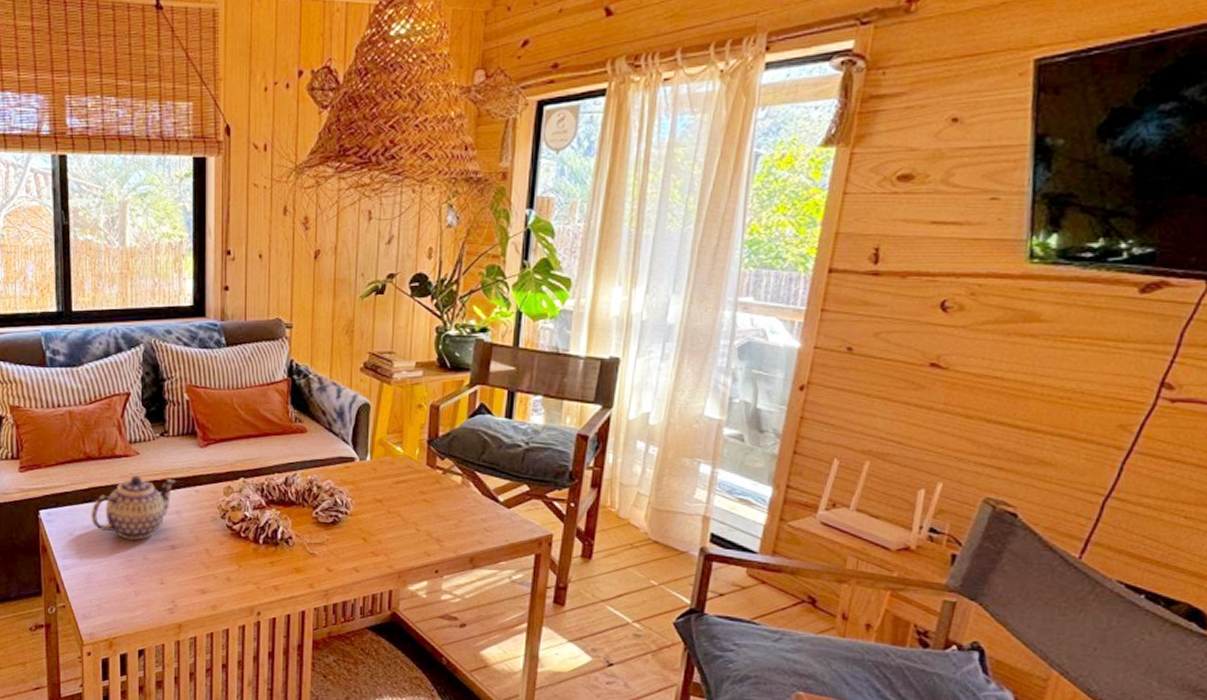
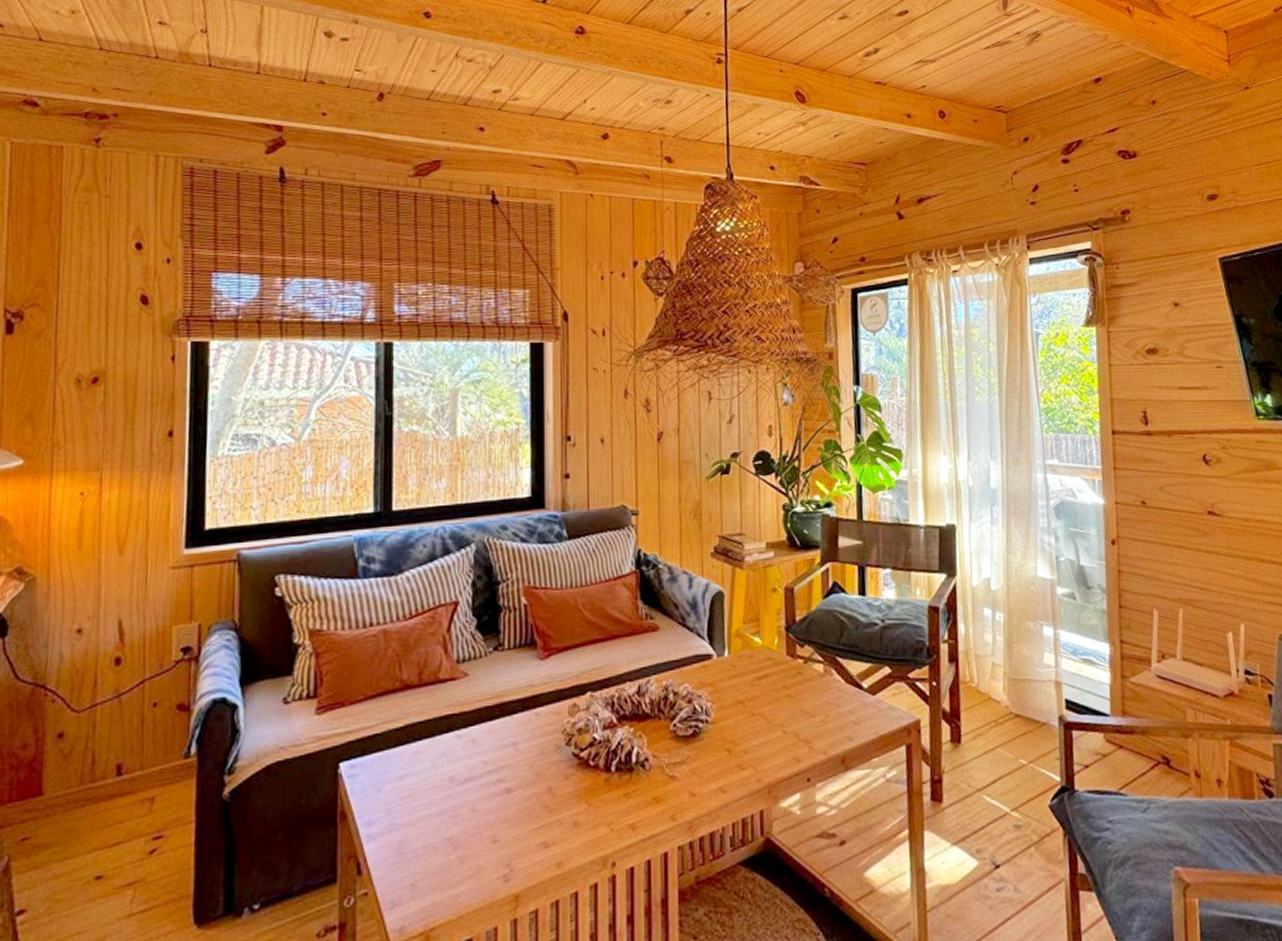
teapot: present [91,475,177,540] -> none [406,702,514,788]

